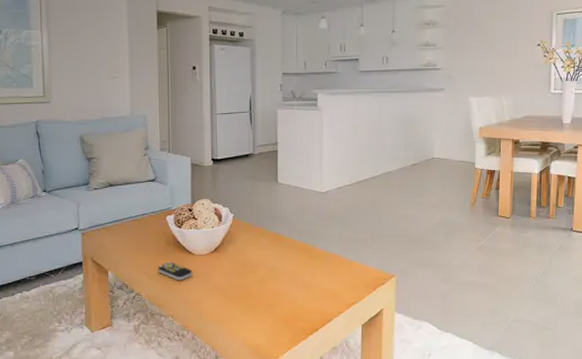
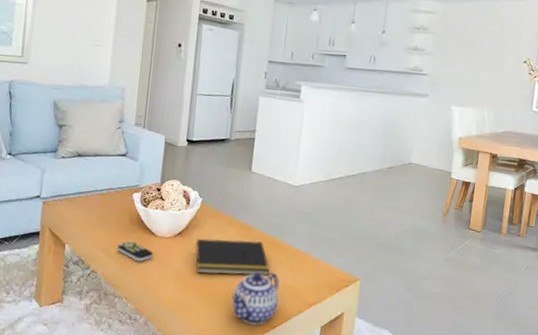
notepad: none [232,249,306,286] -> present [195,238,270,276]
teapot: none [272,277,318,329] -> present [231,272,280,325]

